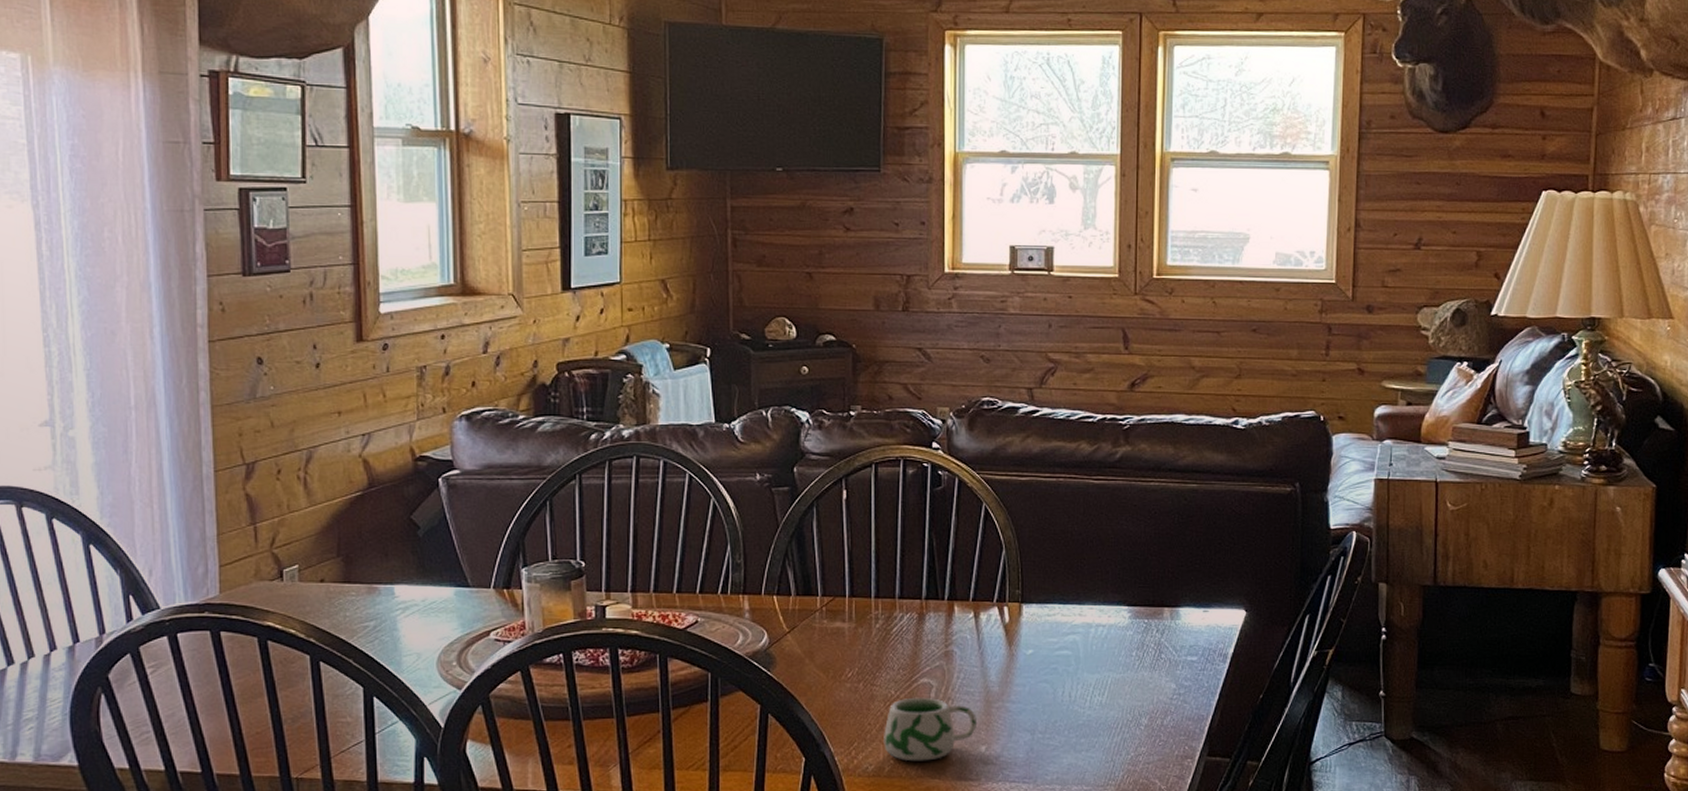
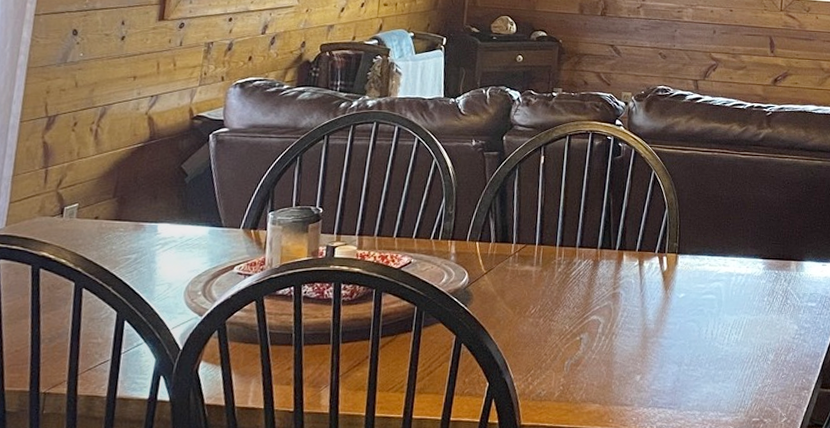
mug: present [884,697,977,762] -> none [556,332,635,388]

